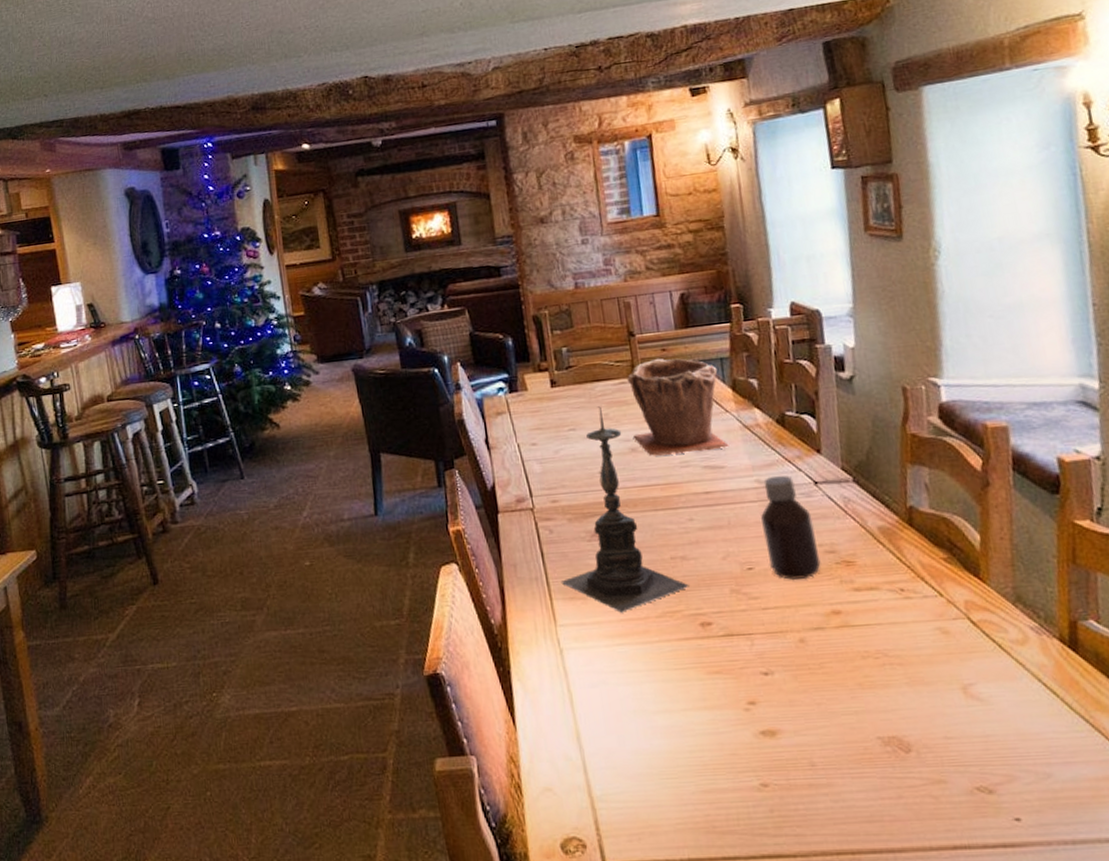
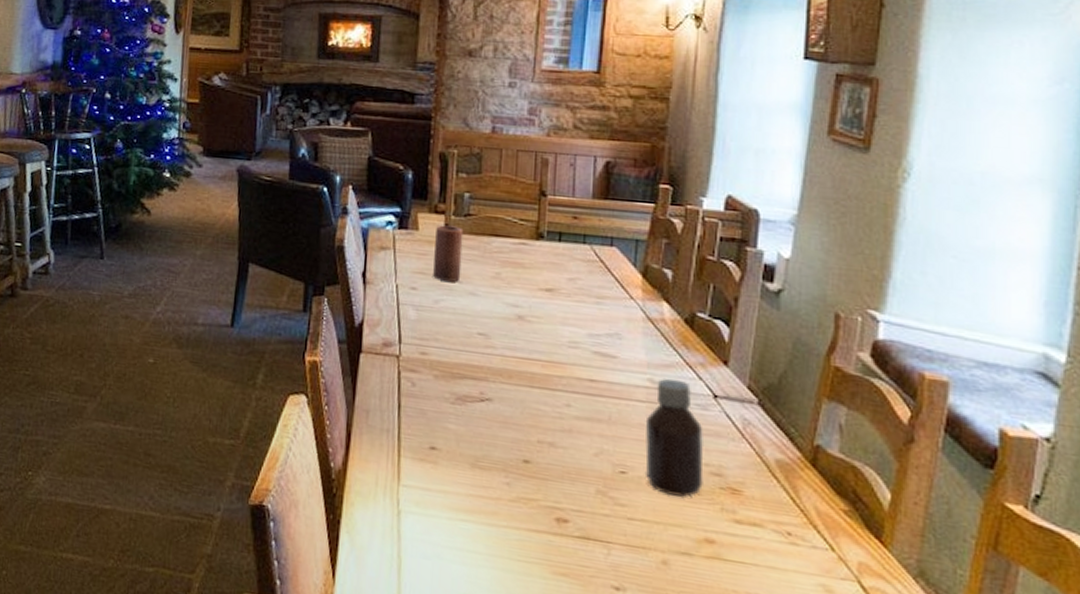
candle: none [543,379,574,432] -> present [433,225,464,282]
candle holder: present [562,406,689,613] -> none [414,263,552,487]
plant pot: present [627,358,729,456] -> none [522,225,630,337]

